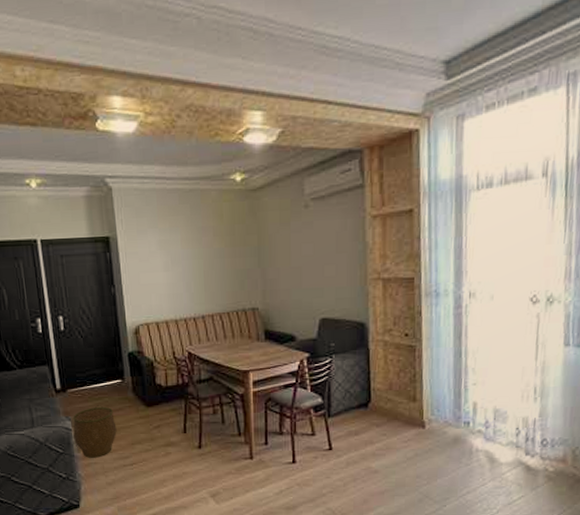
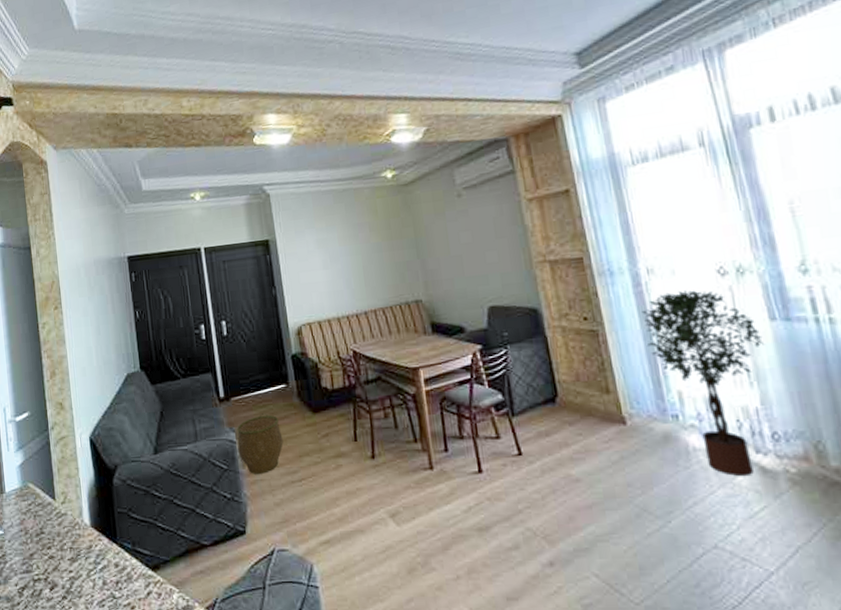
potted tree: none [455,315,554,473] -> present [641,290,764,477]

